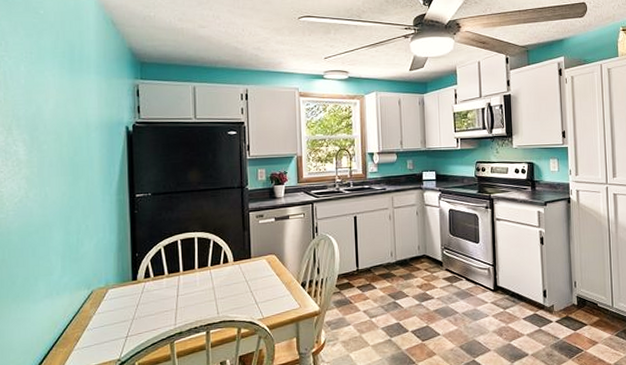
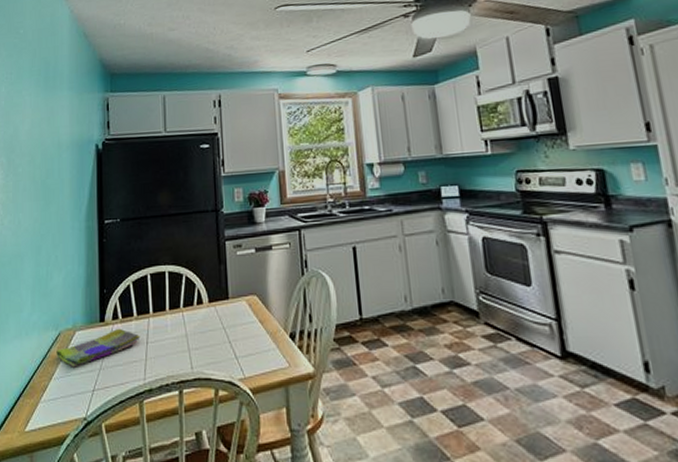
dish towel: none [89,286,172,319] -> present [56,329,141,367]

